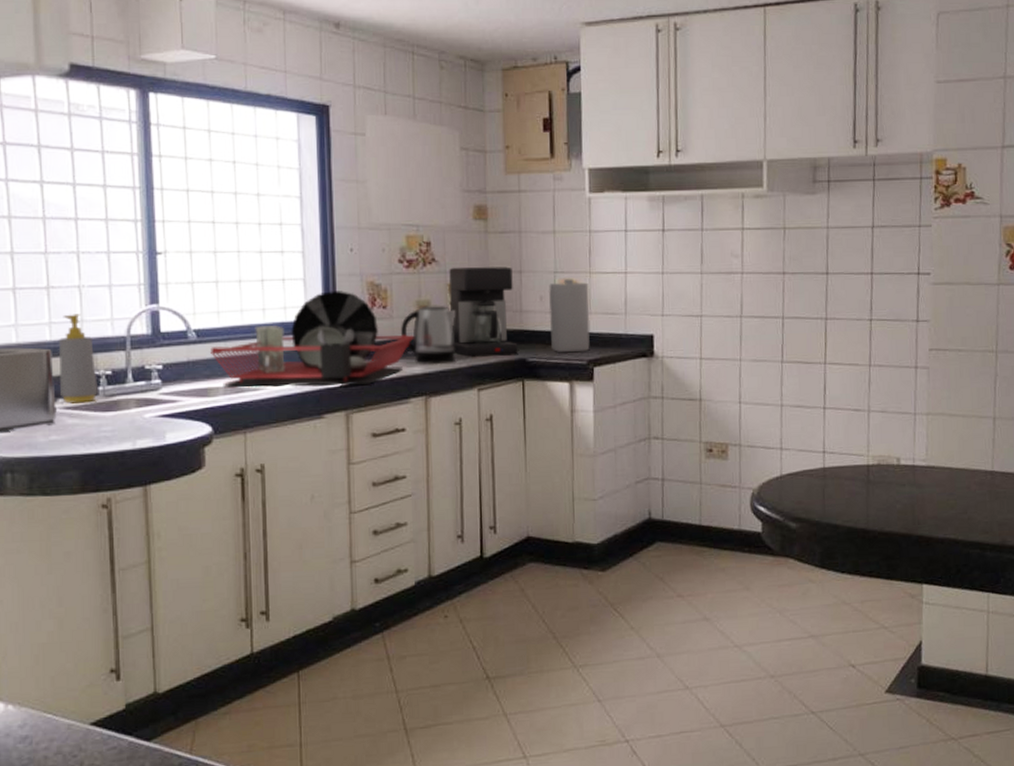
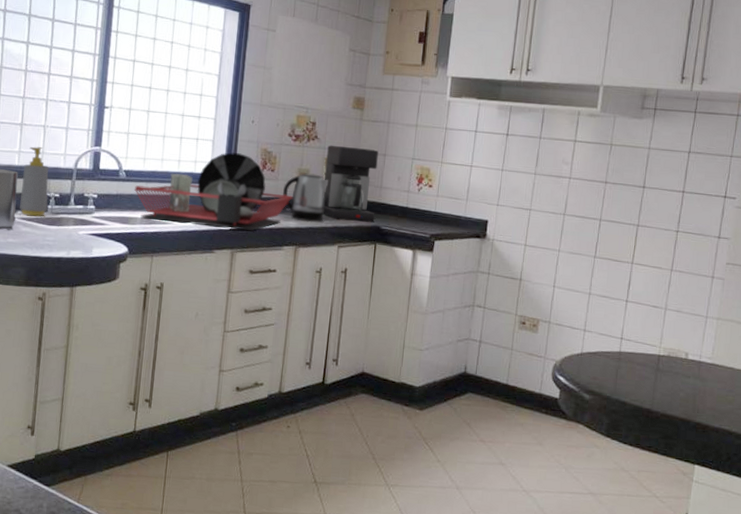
paper towel holder: present [549,279,590,353] -> none [402,165,439,227]

